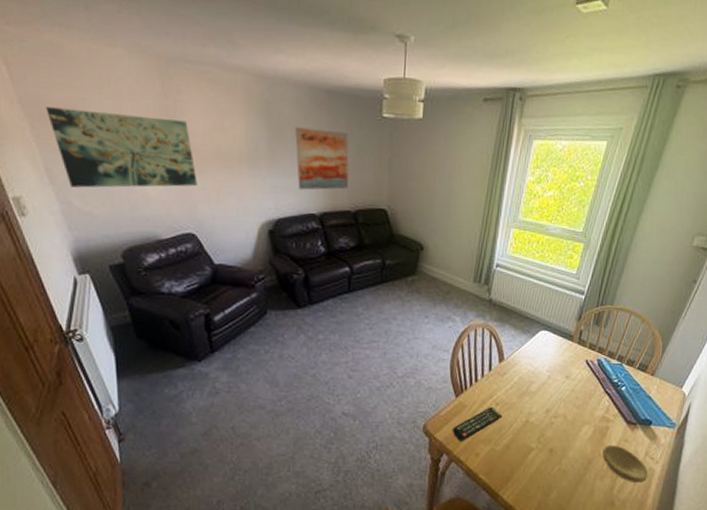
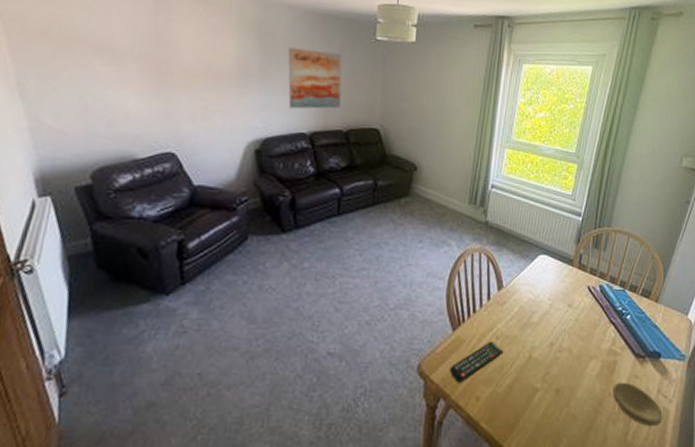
wall art: present [46,107,197,188] -> none [27,22,183,105]

